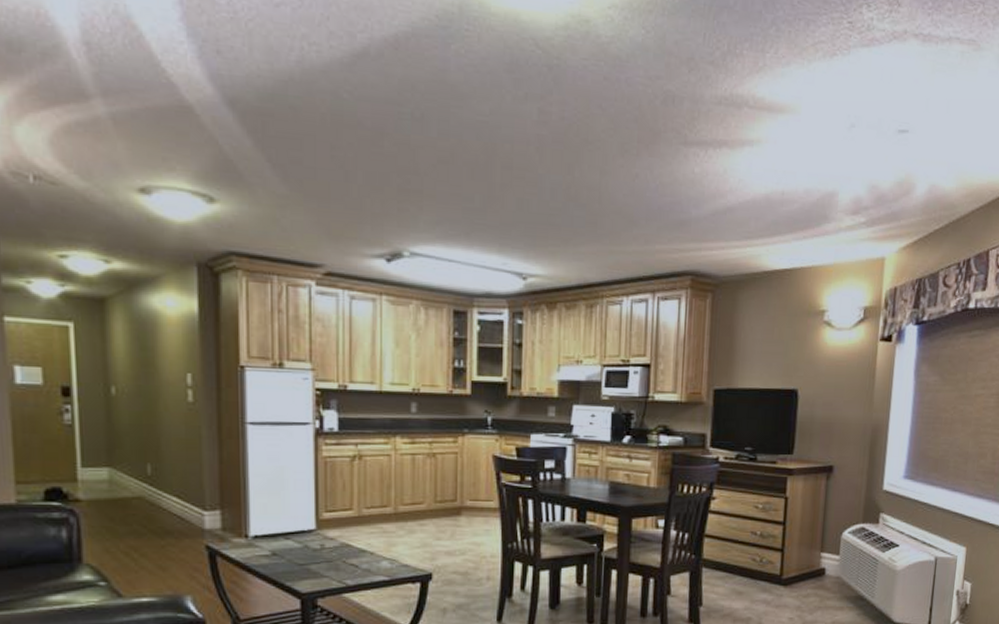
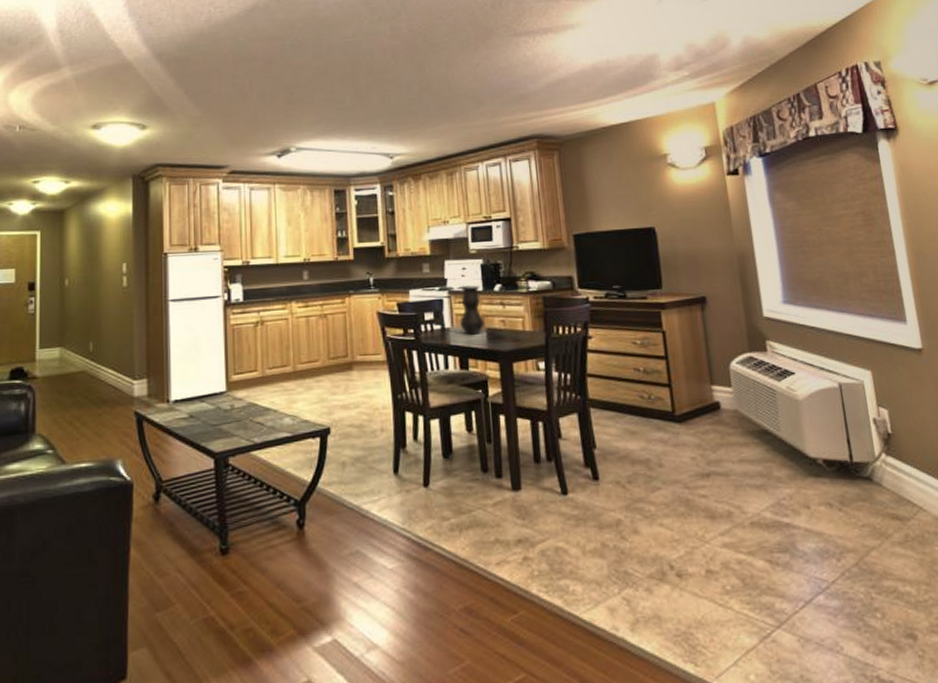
vase: none [582,433,609,489] -> present [460,285,486,336]

